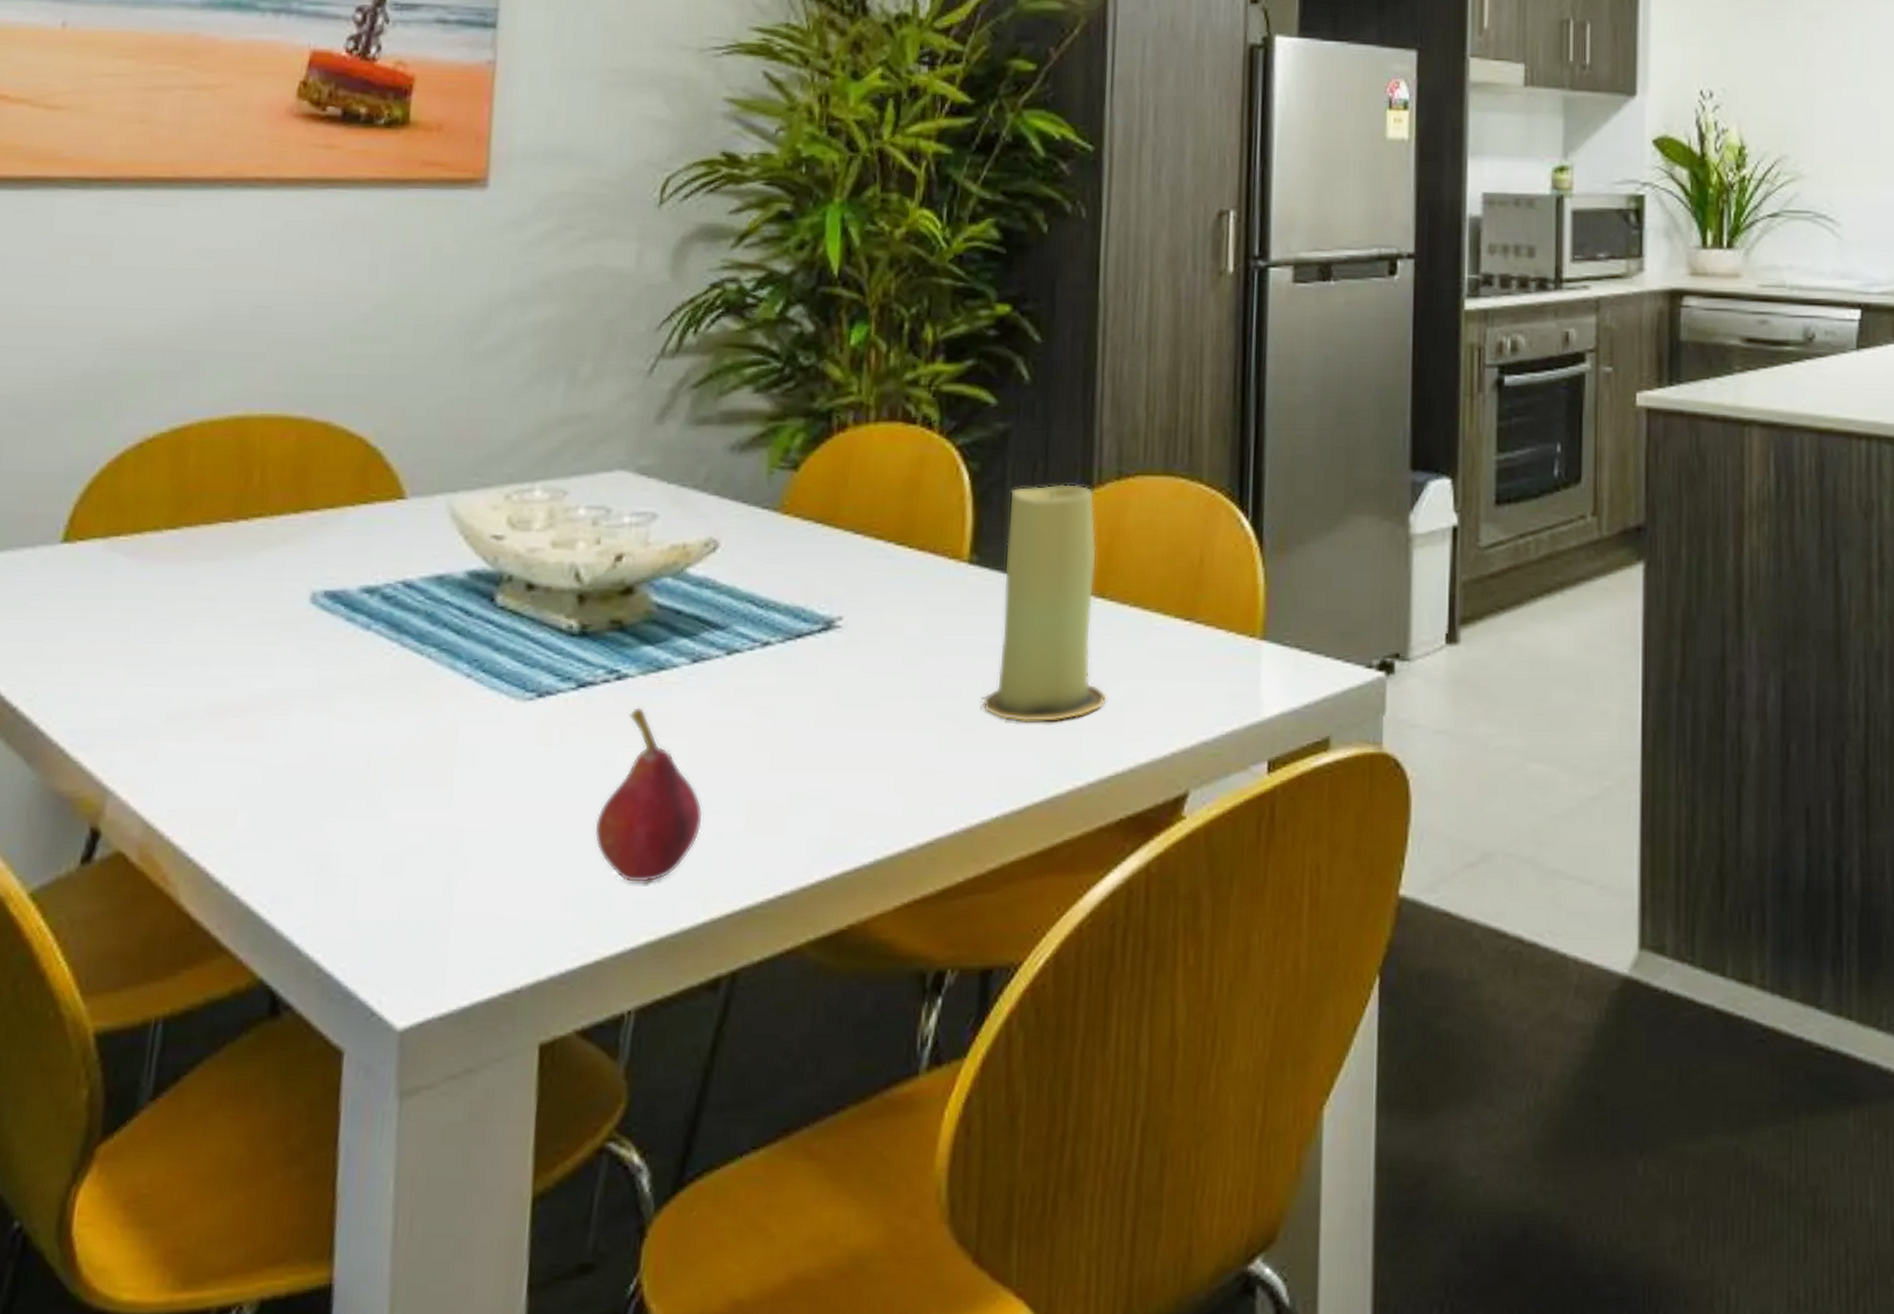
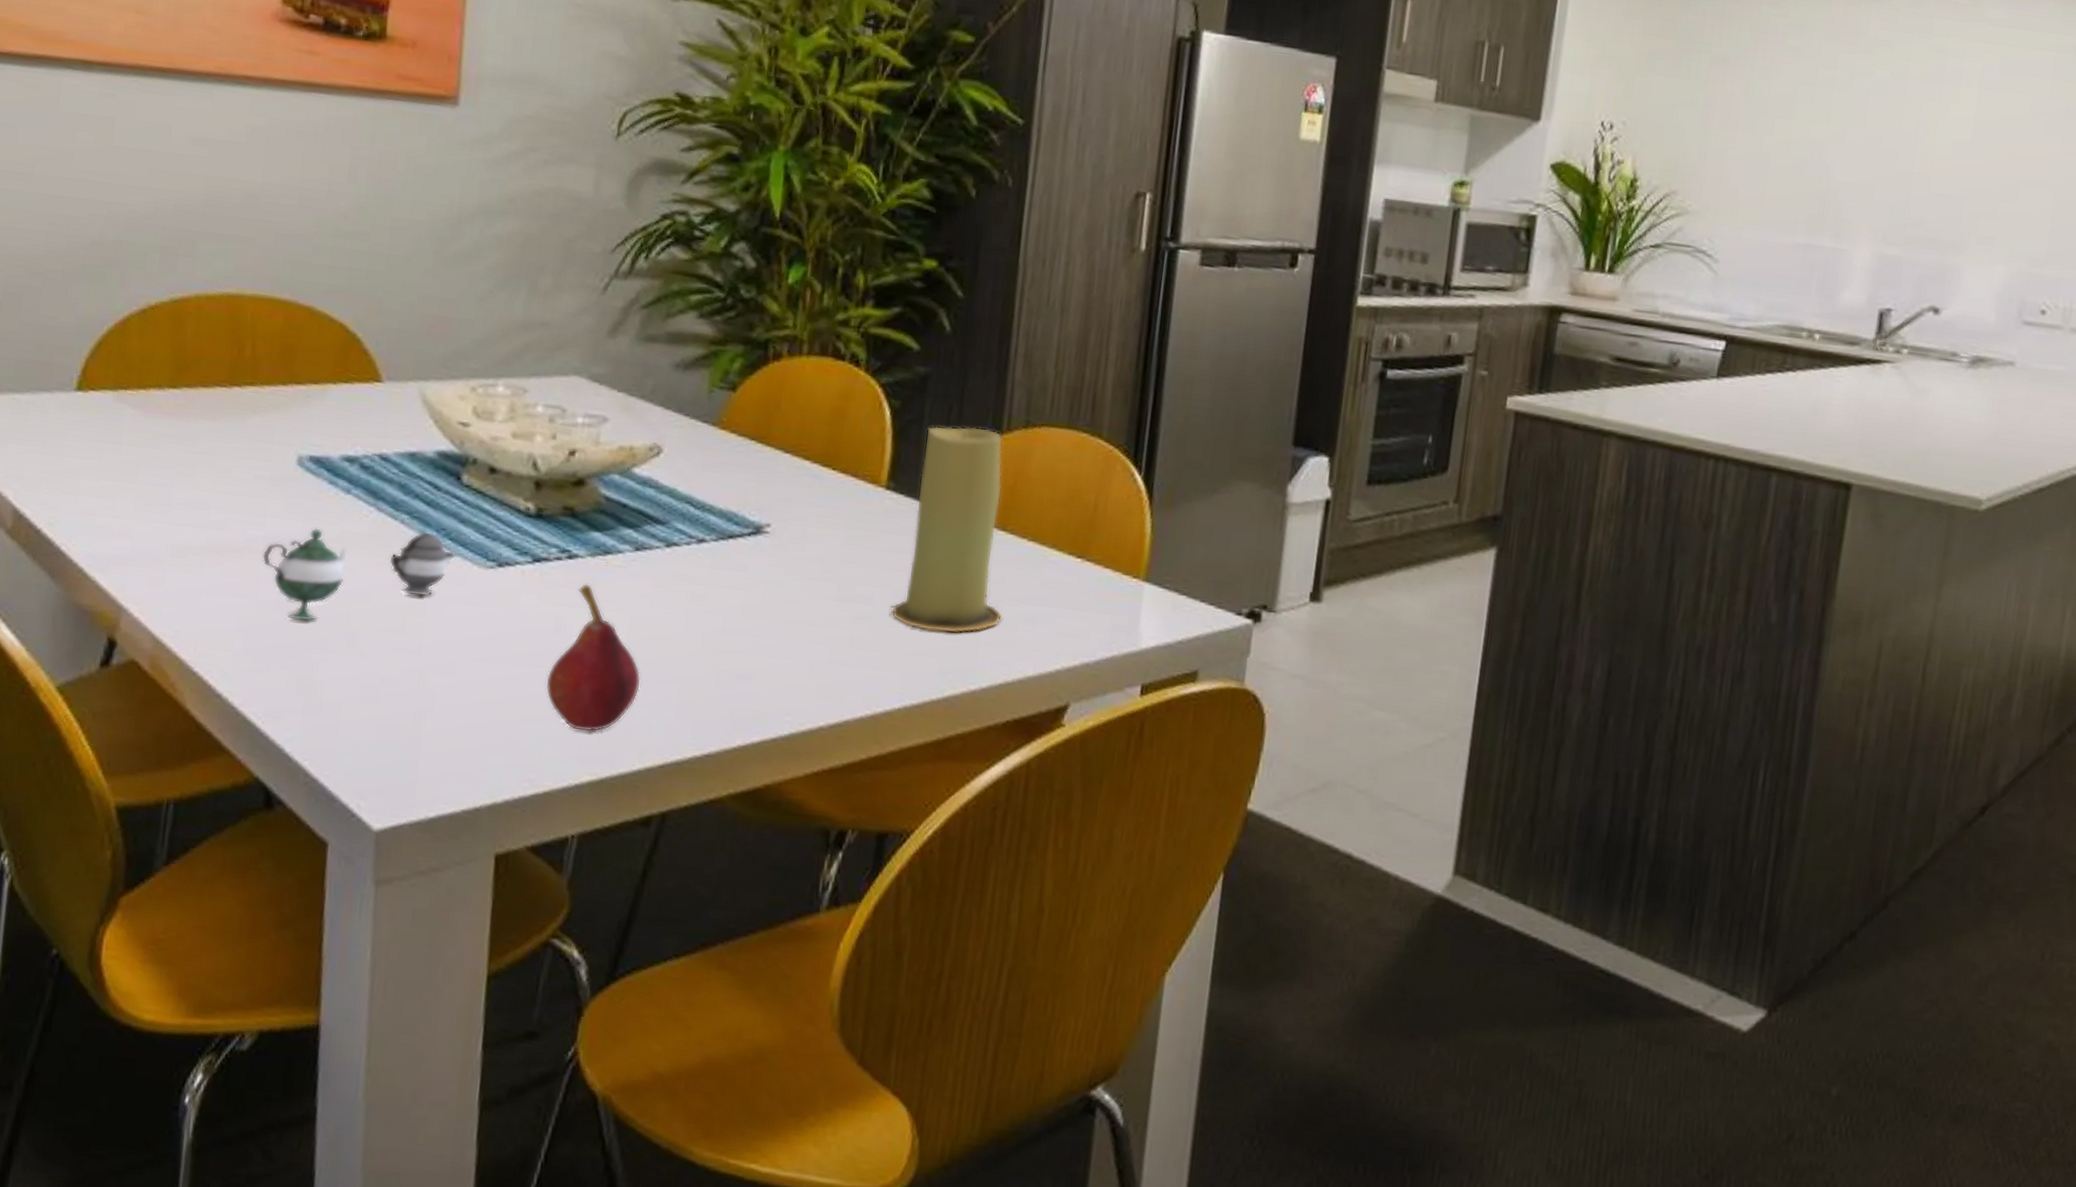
teapot: none [269,666,491,785] -> present [262,527,457,622]

